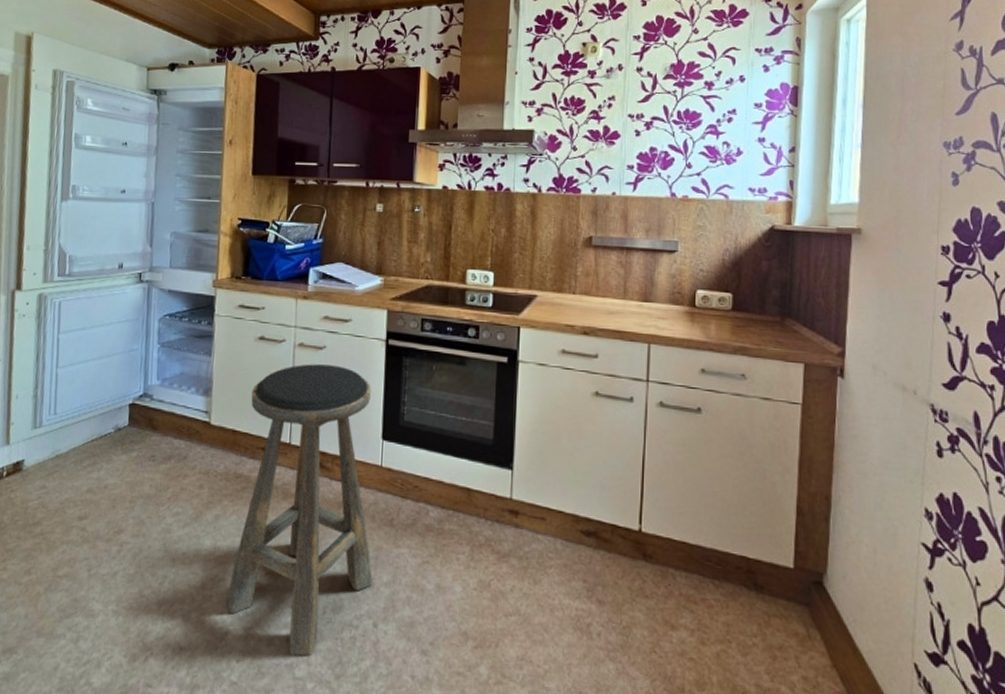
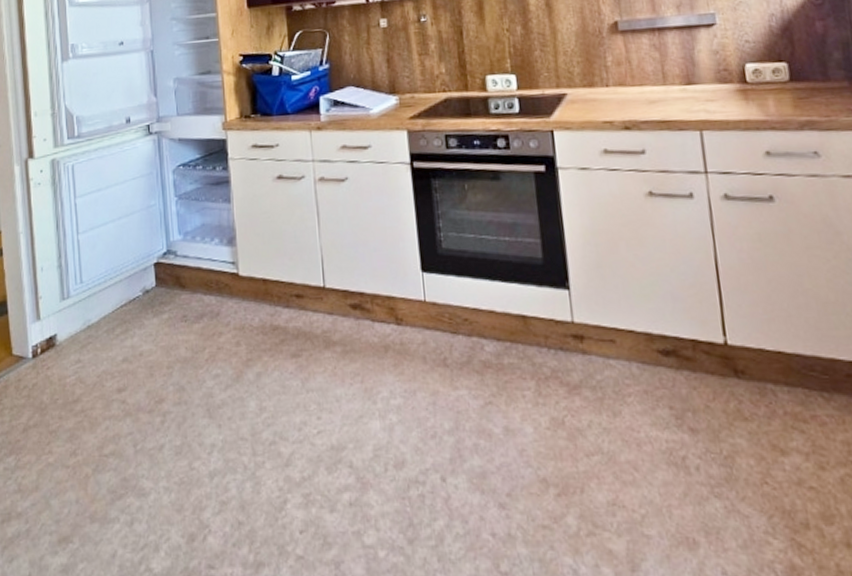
stool: present [226,364,373,657] -> none [277,197,435,521]

